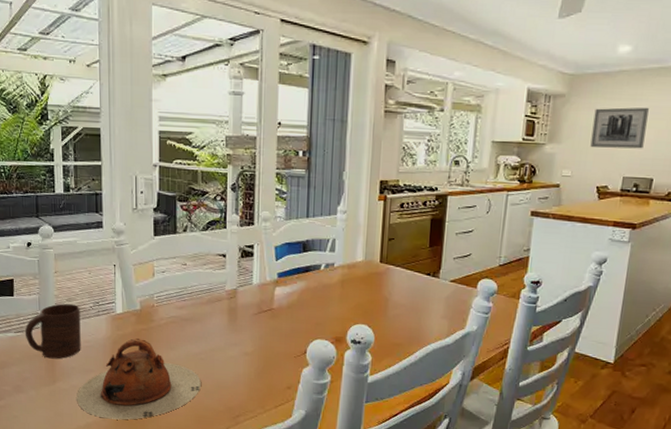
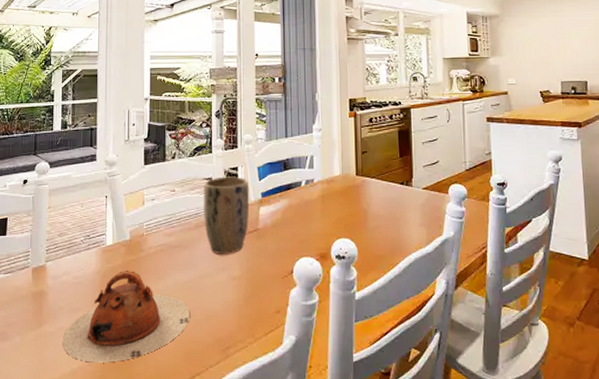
cup: present [24,303,81,359] -> none [14,239,71,299]
plant pot: none [216,253,265,331] -> present [203,176,250,254]
wall art: present [590,107,649,149] -> none [526,21,573,58]

